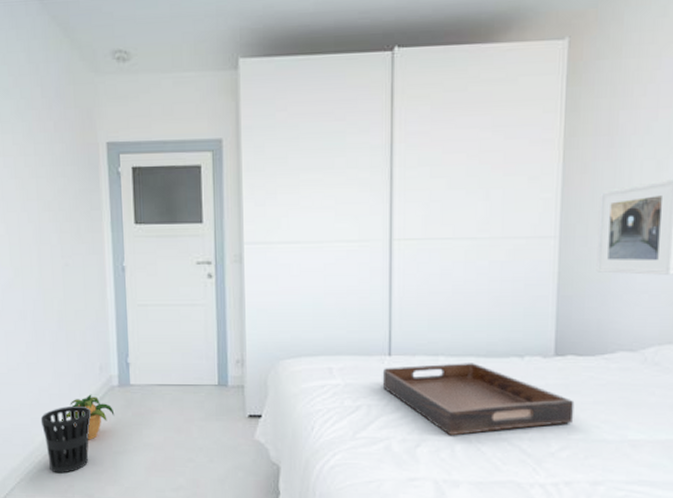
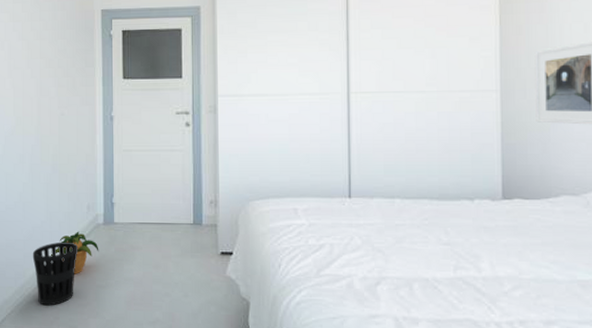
serving tray: present [382,363,575,436] -> none [343,205,524,275]

